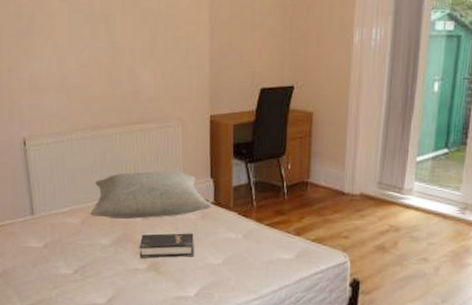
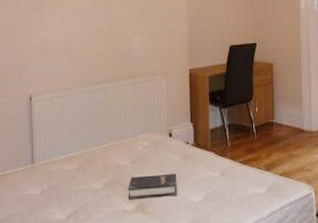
pillow: present [90,171,211,219] -> none [85,118,192,163]

